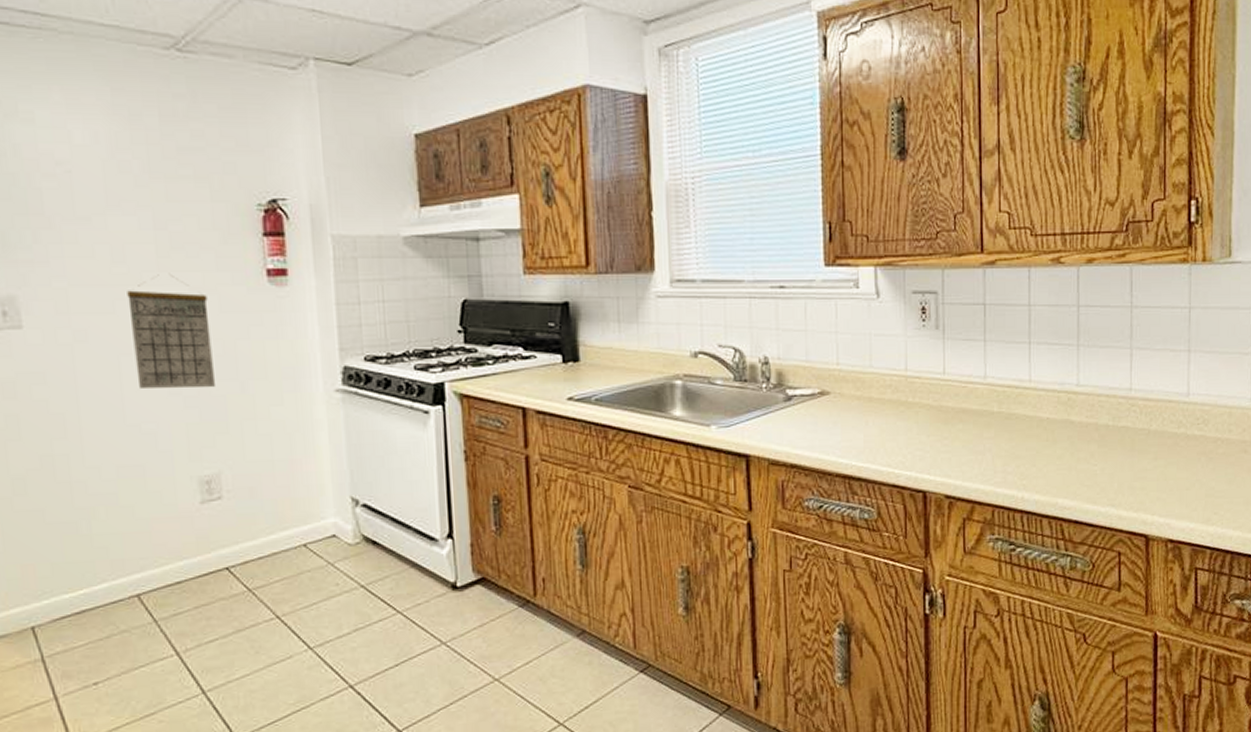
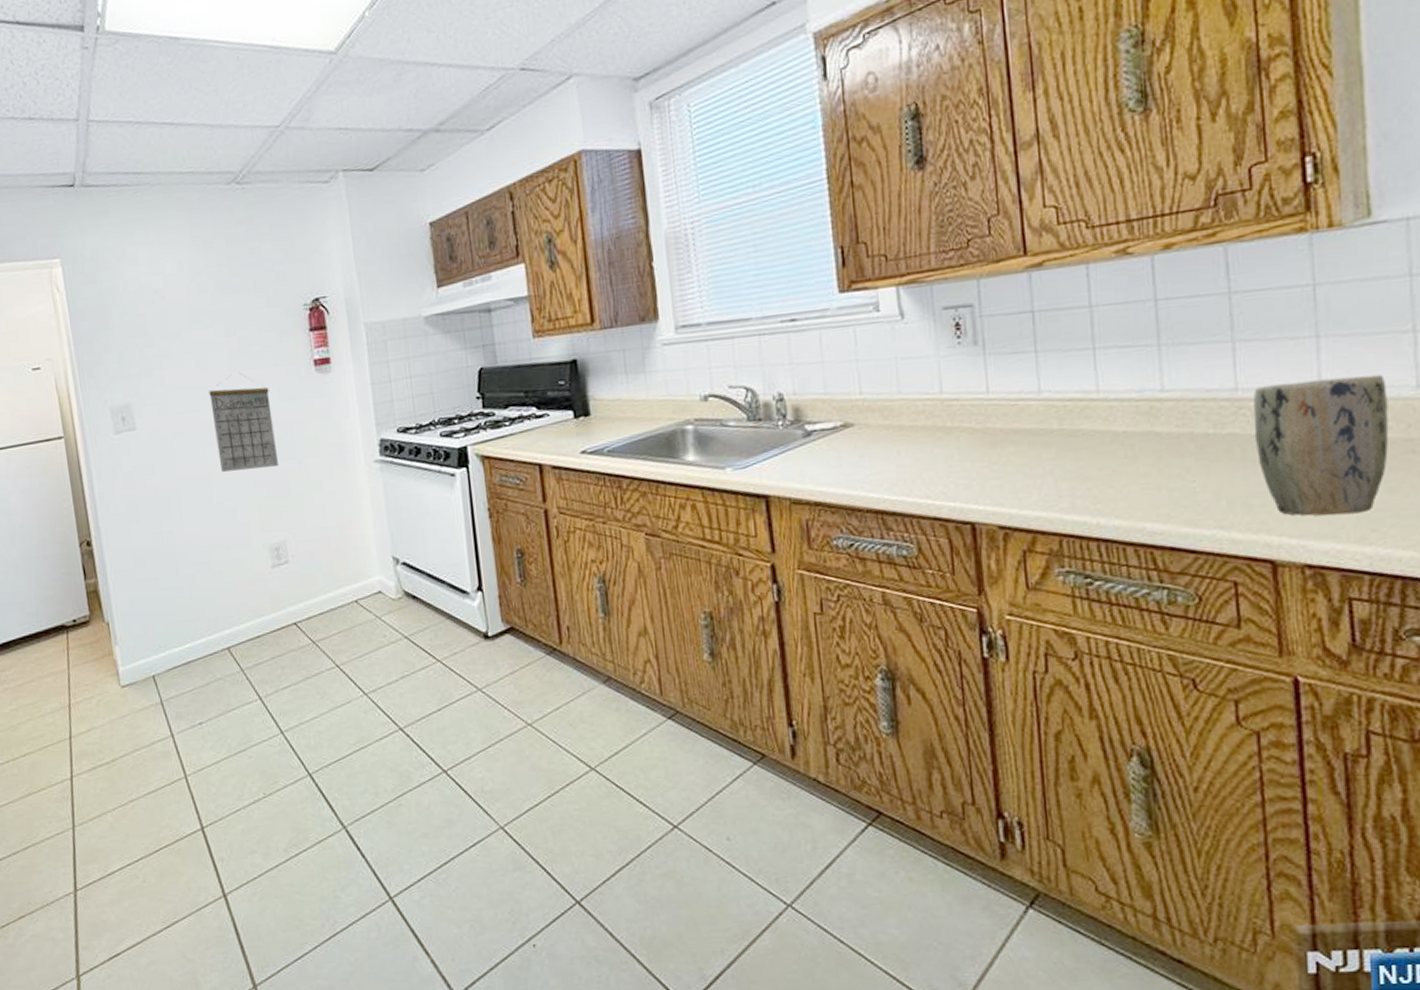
plant pot: none [1141,386,1232,500] -> present [1252,375,1389,516]

